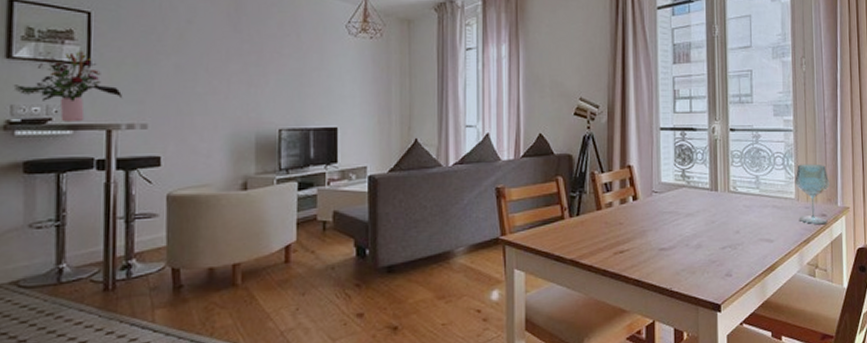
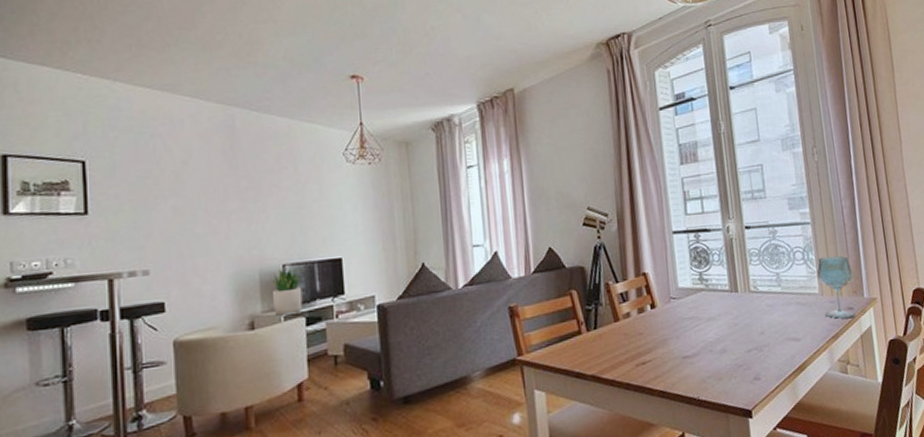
bouquet: present [13,51,122,122] -> none [12,201,121,275]
planter: none [267,132,296,178] -> present [273,267,303,316]

